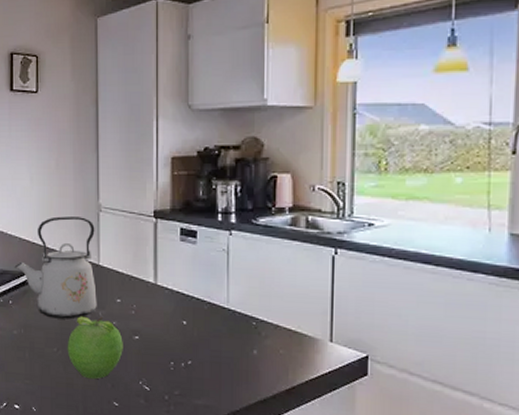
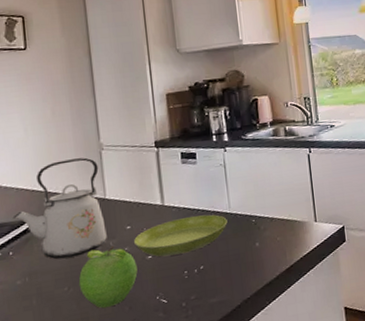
saucer: none [123,302,224,343] -> present [134,214,227,257]

